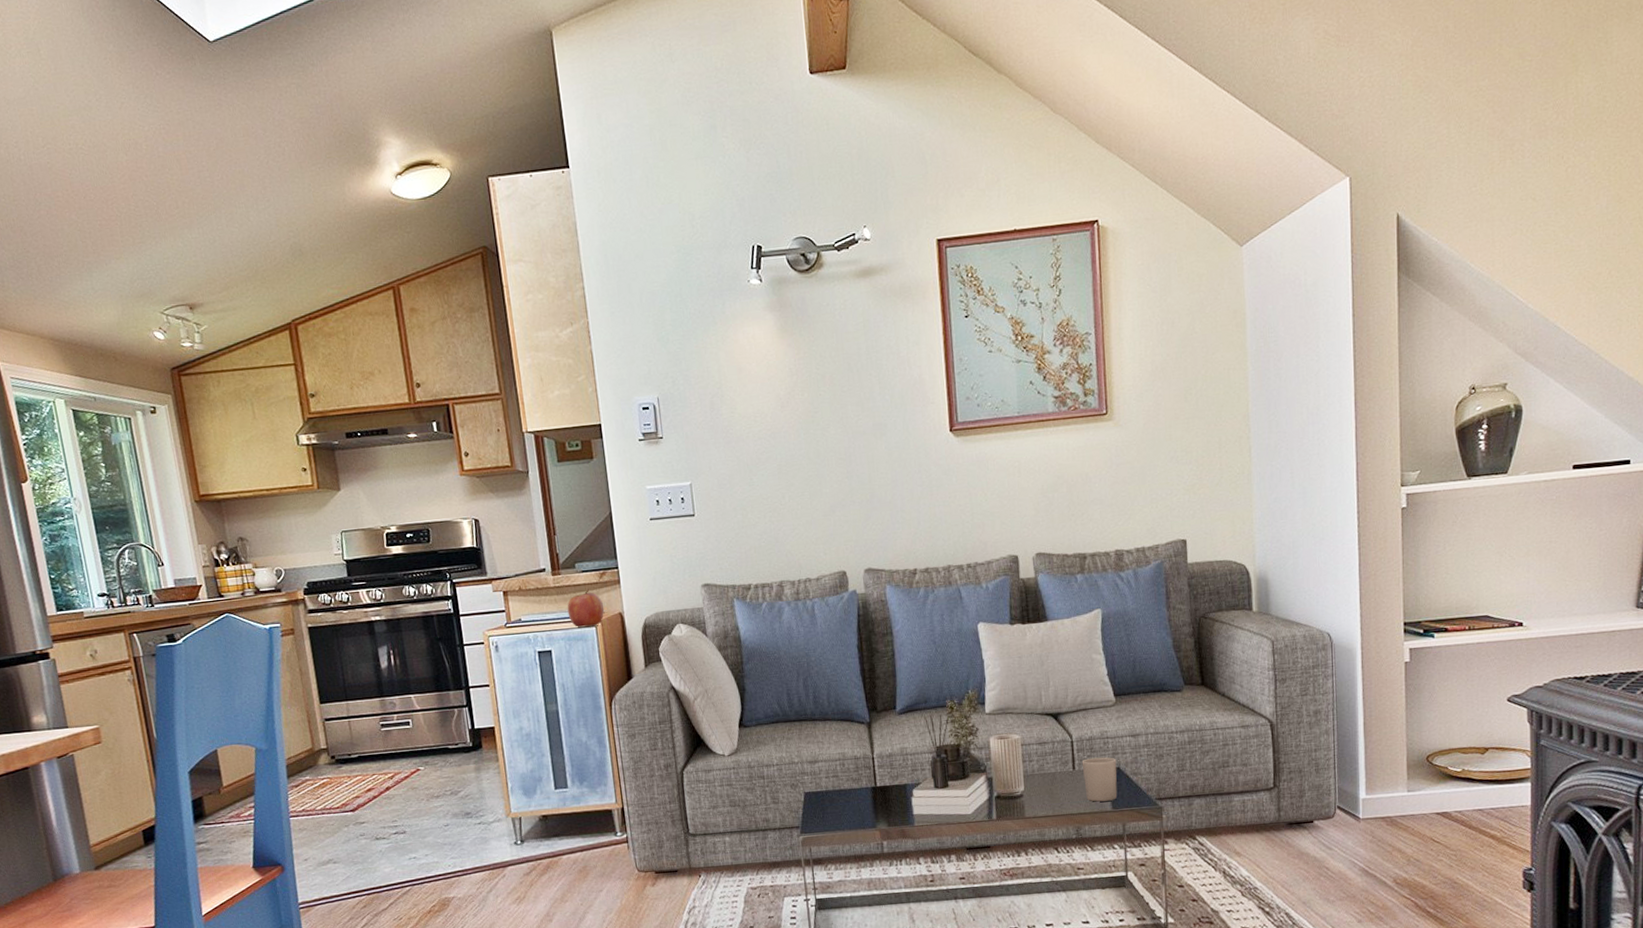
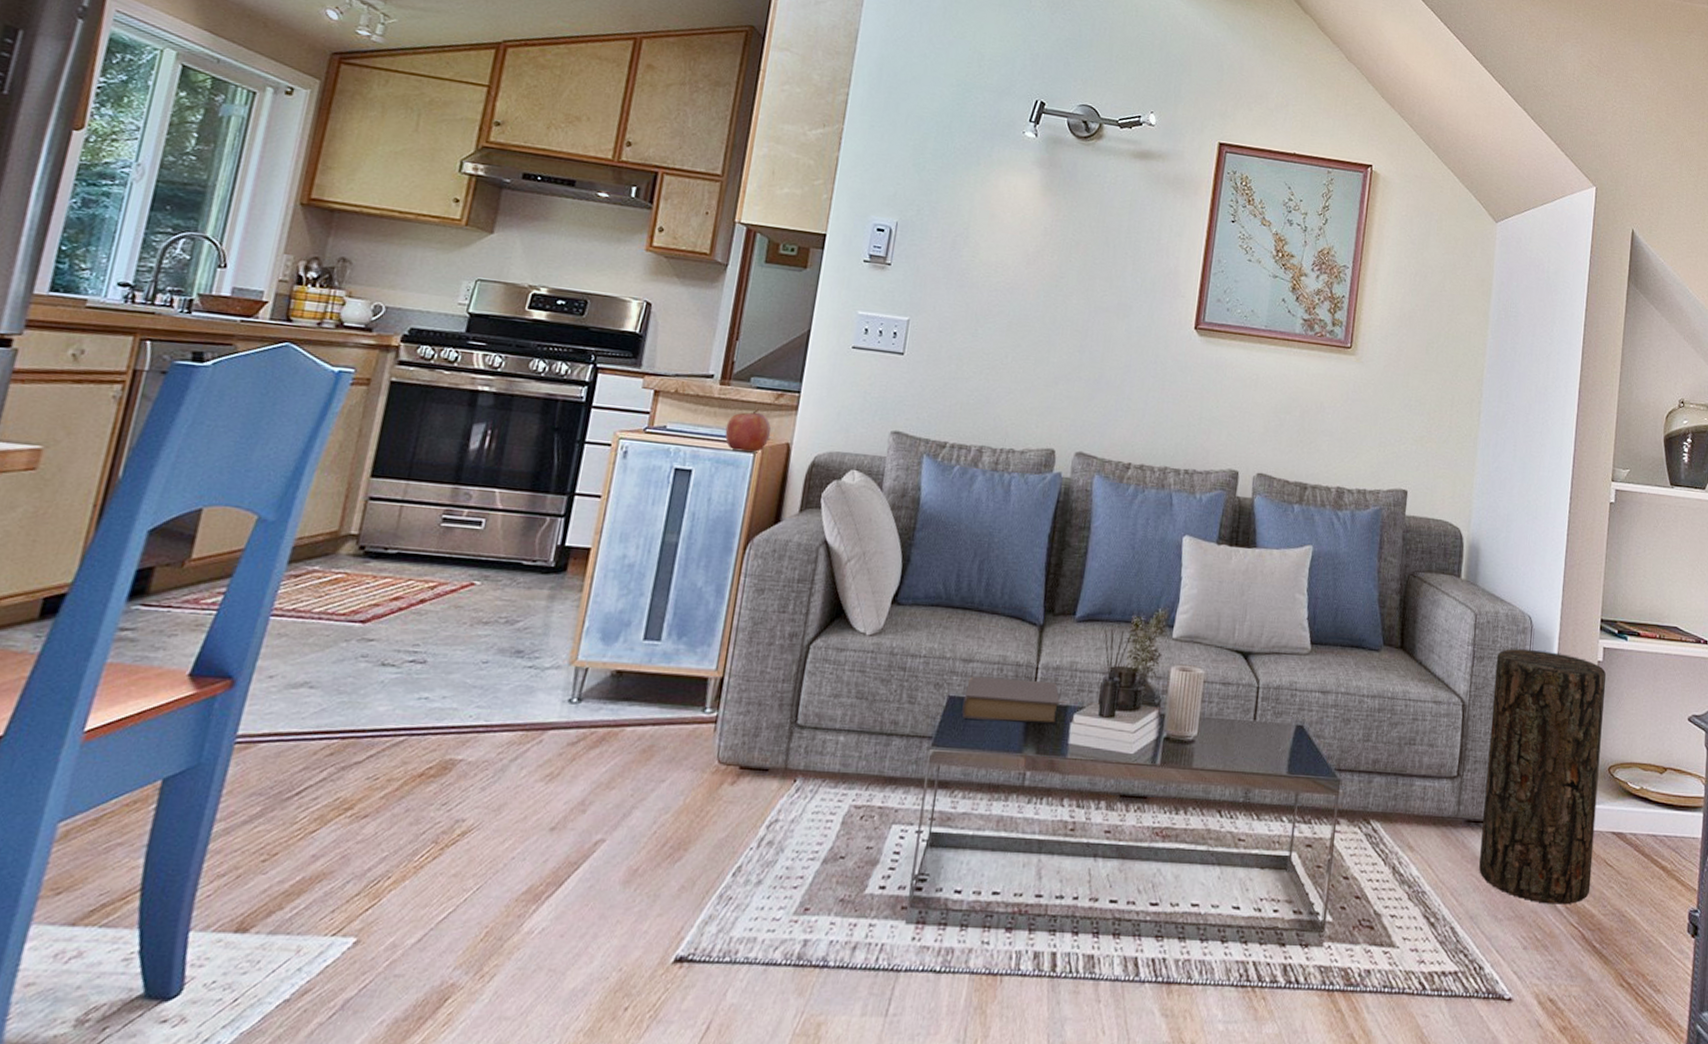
book: none [817,767,901,808] -> present [962,675,1060,726]
mug: present [1081,757,1118,802] -> none [1262,709,1301,764]
log: none [1299,662,1419,883] -> present [1479,649,1607,905]

